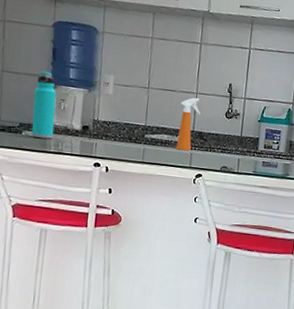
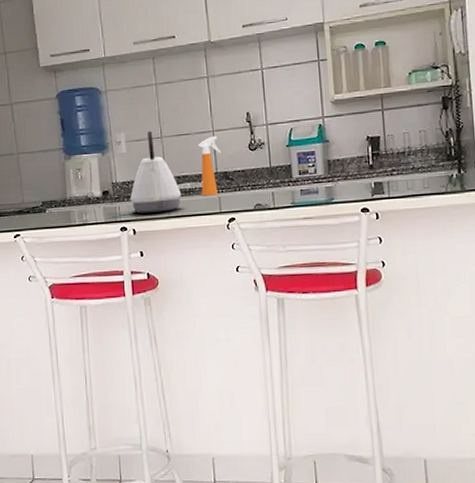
water bottle: present [31,71,56,139] -> none [50,144,76,213]
kettle: none [108,79,157,157] -> present [130,130,181,213]

